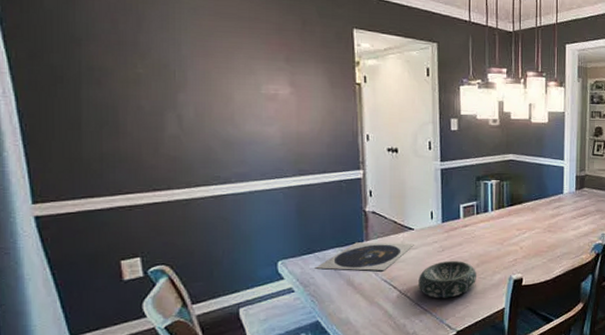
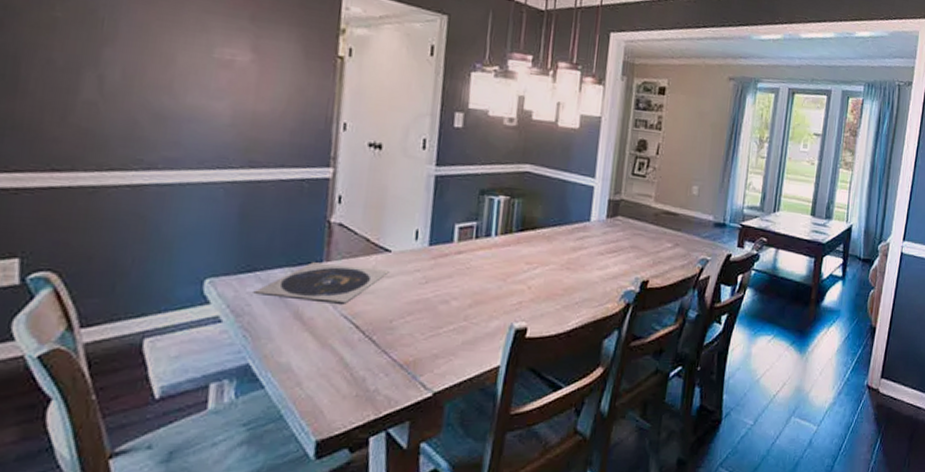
decorative bowl: present [418,261,476,299] -> none [388,297,468,347]

